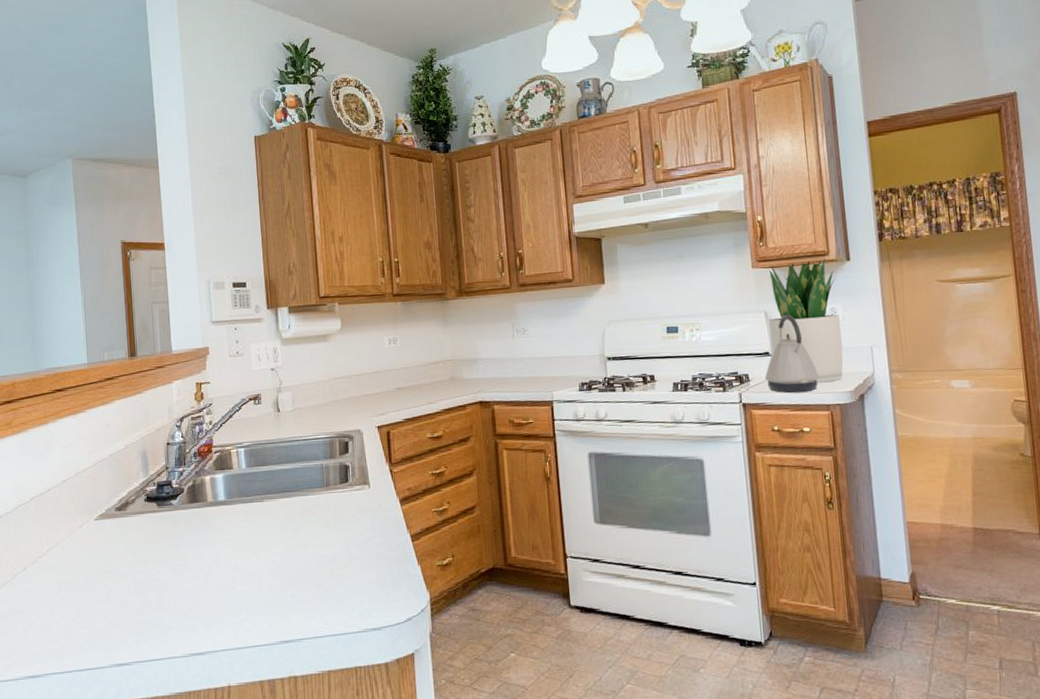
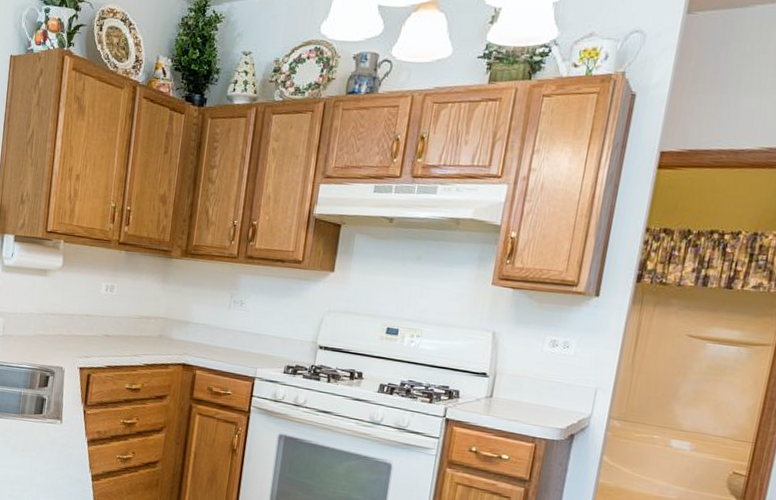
kettle: present [765,314,820,394] -> none [476,339,534,421]
planter: present [769,259,844,383] -> none [490,285,578,416]

